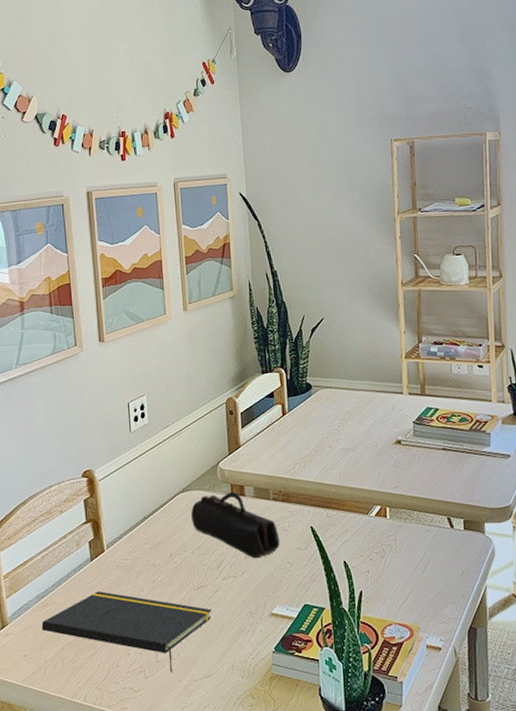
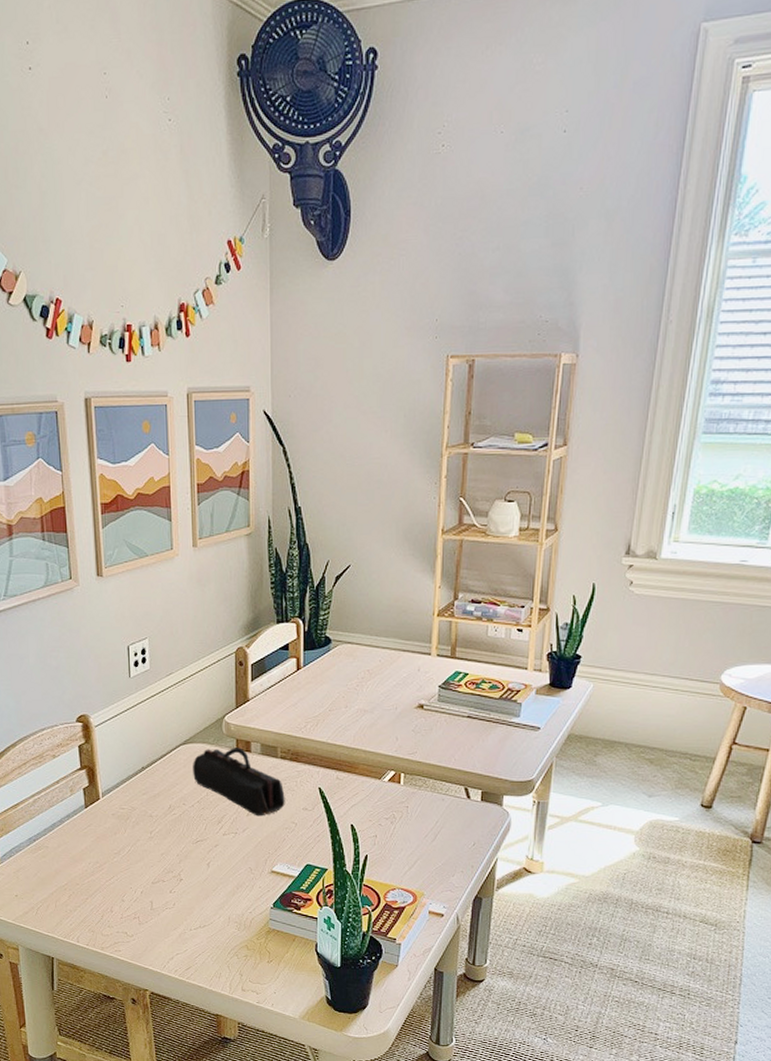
notepad: present [41,591,212,673] -> none [33,838,210,921]

